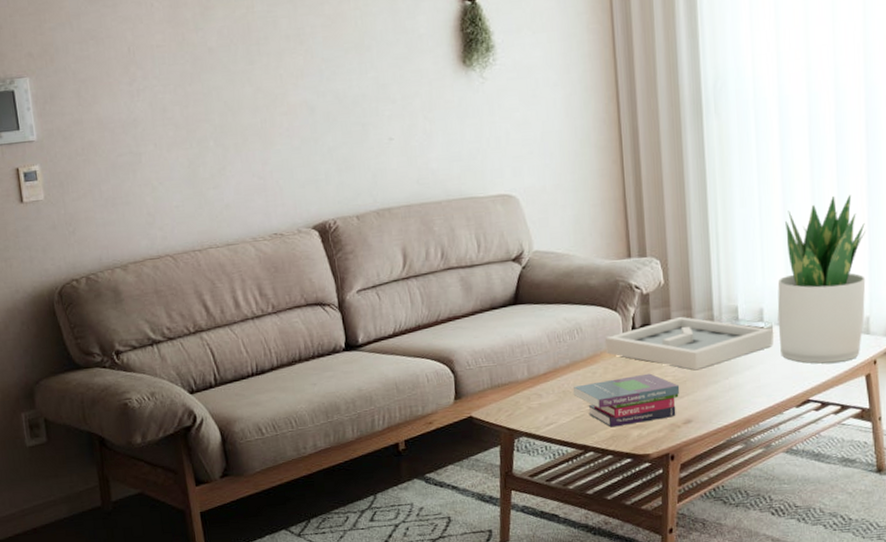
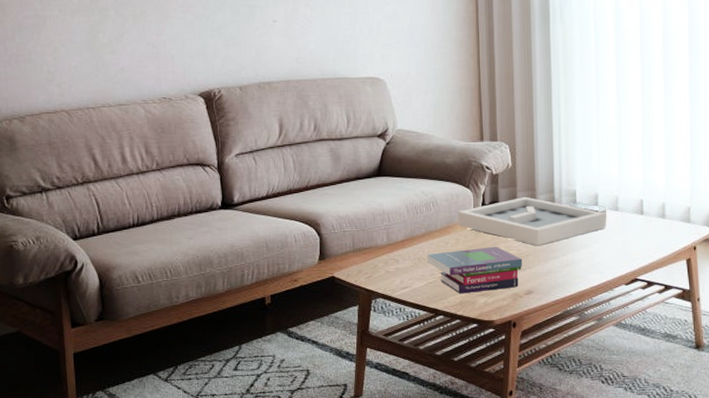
planter: present [777,195,866,364] -> none [610,99,688,247]

